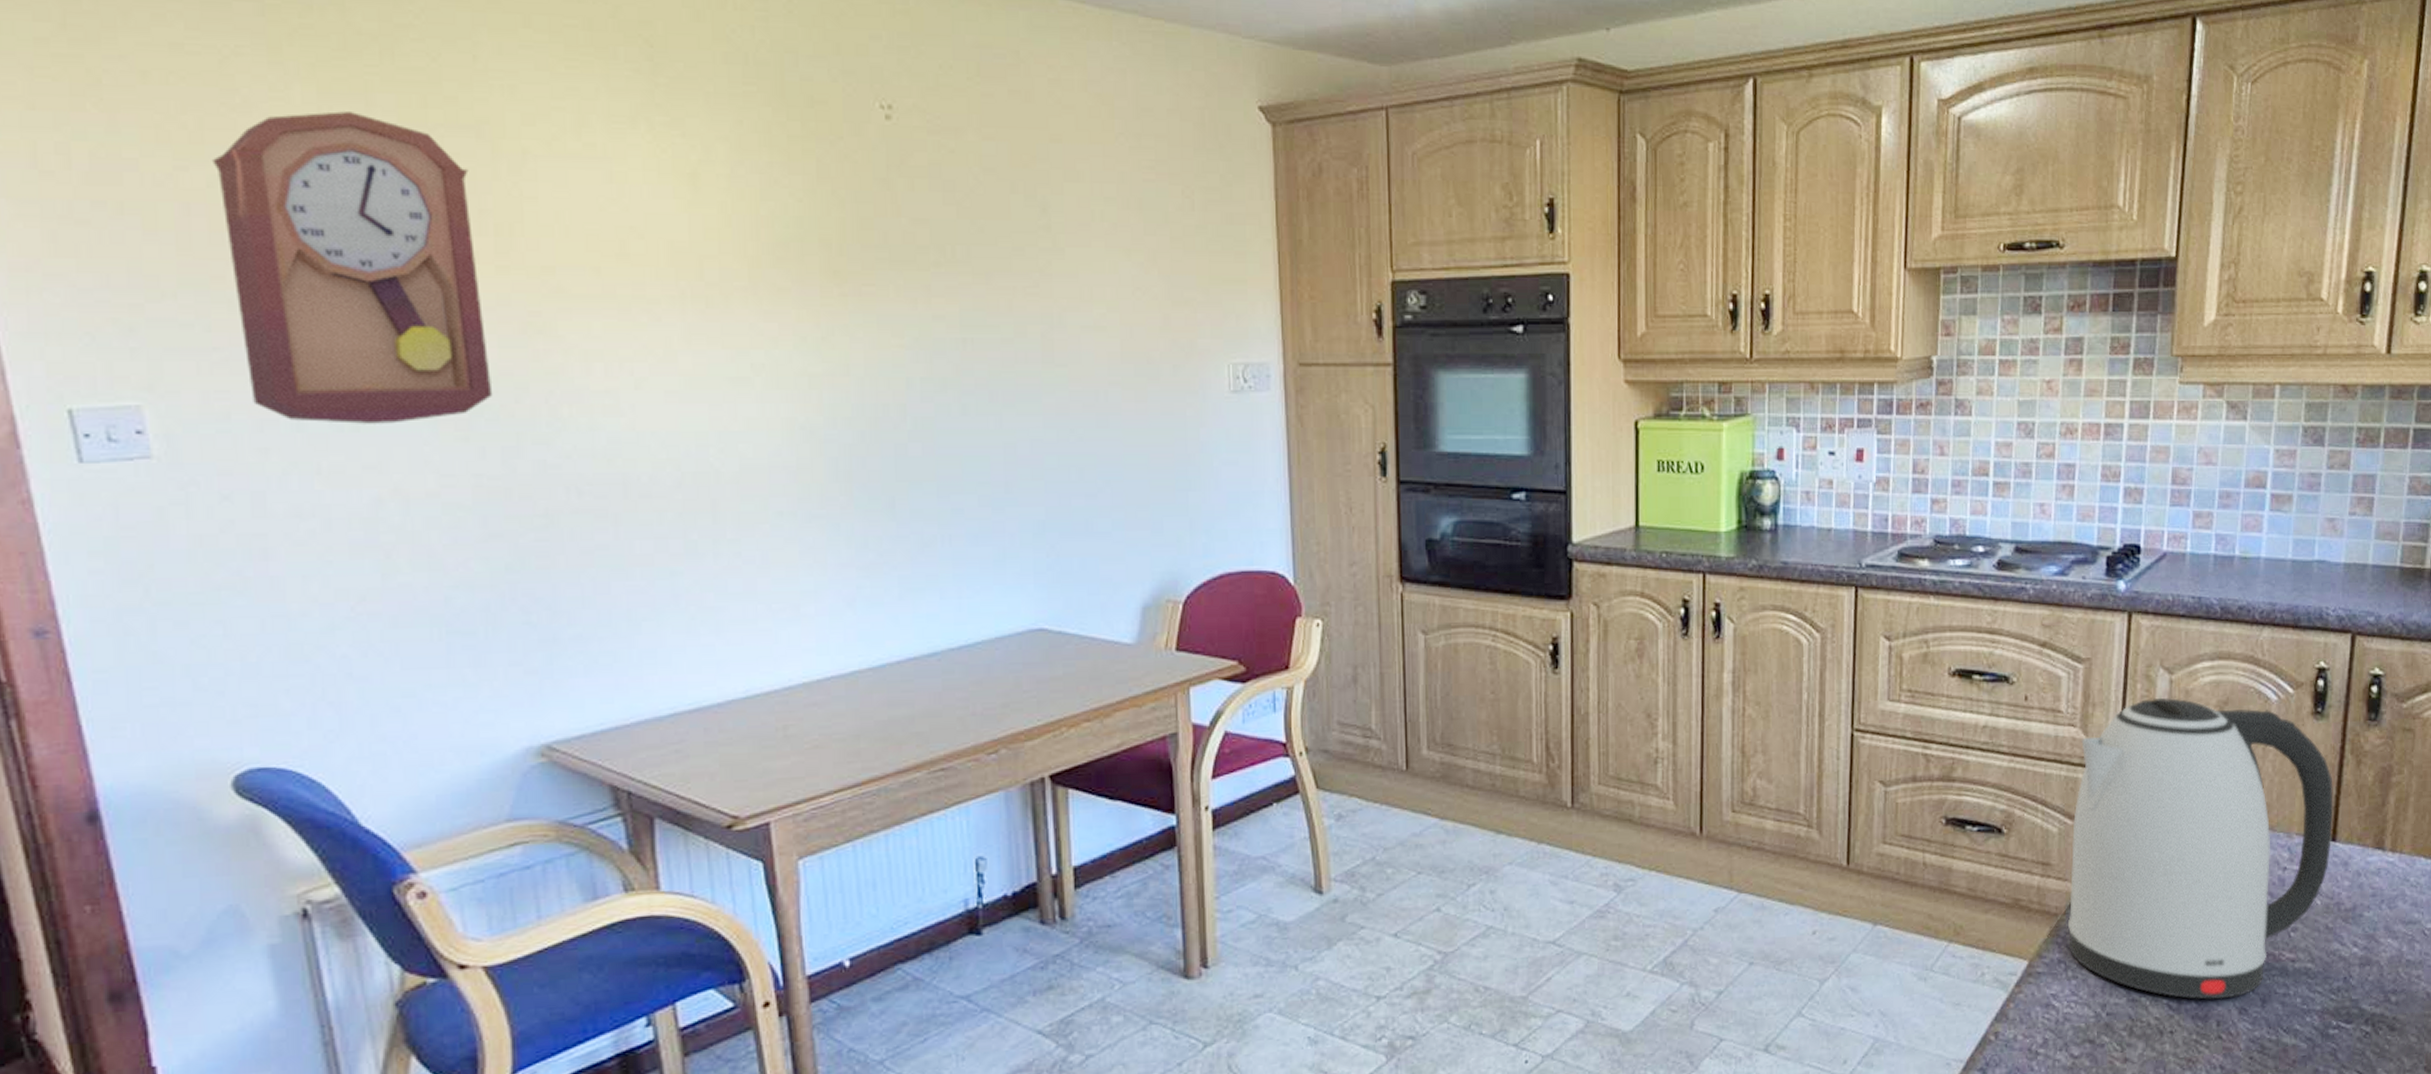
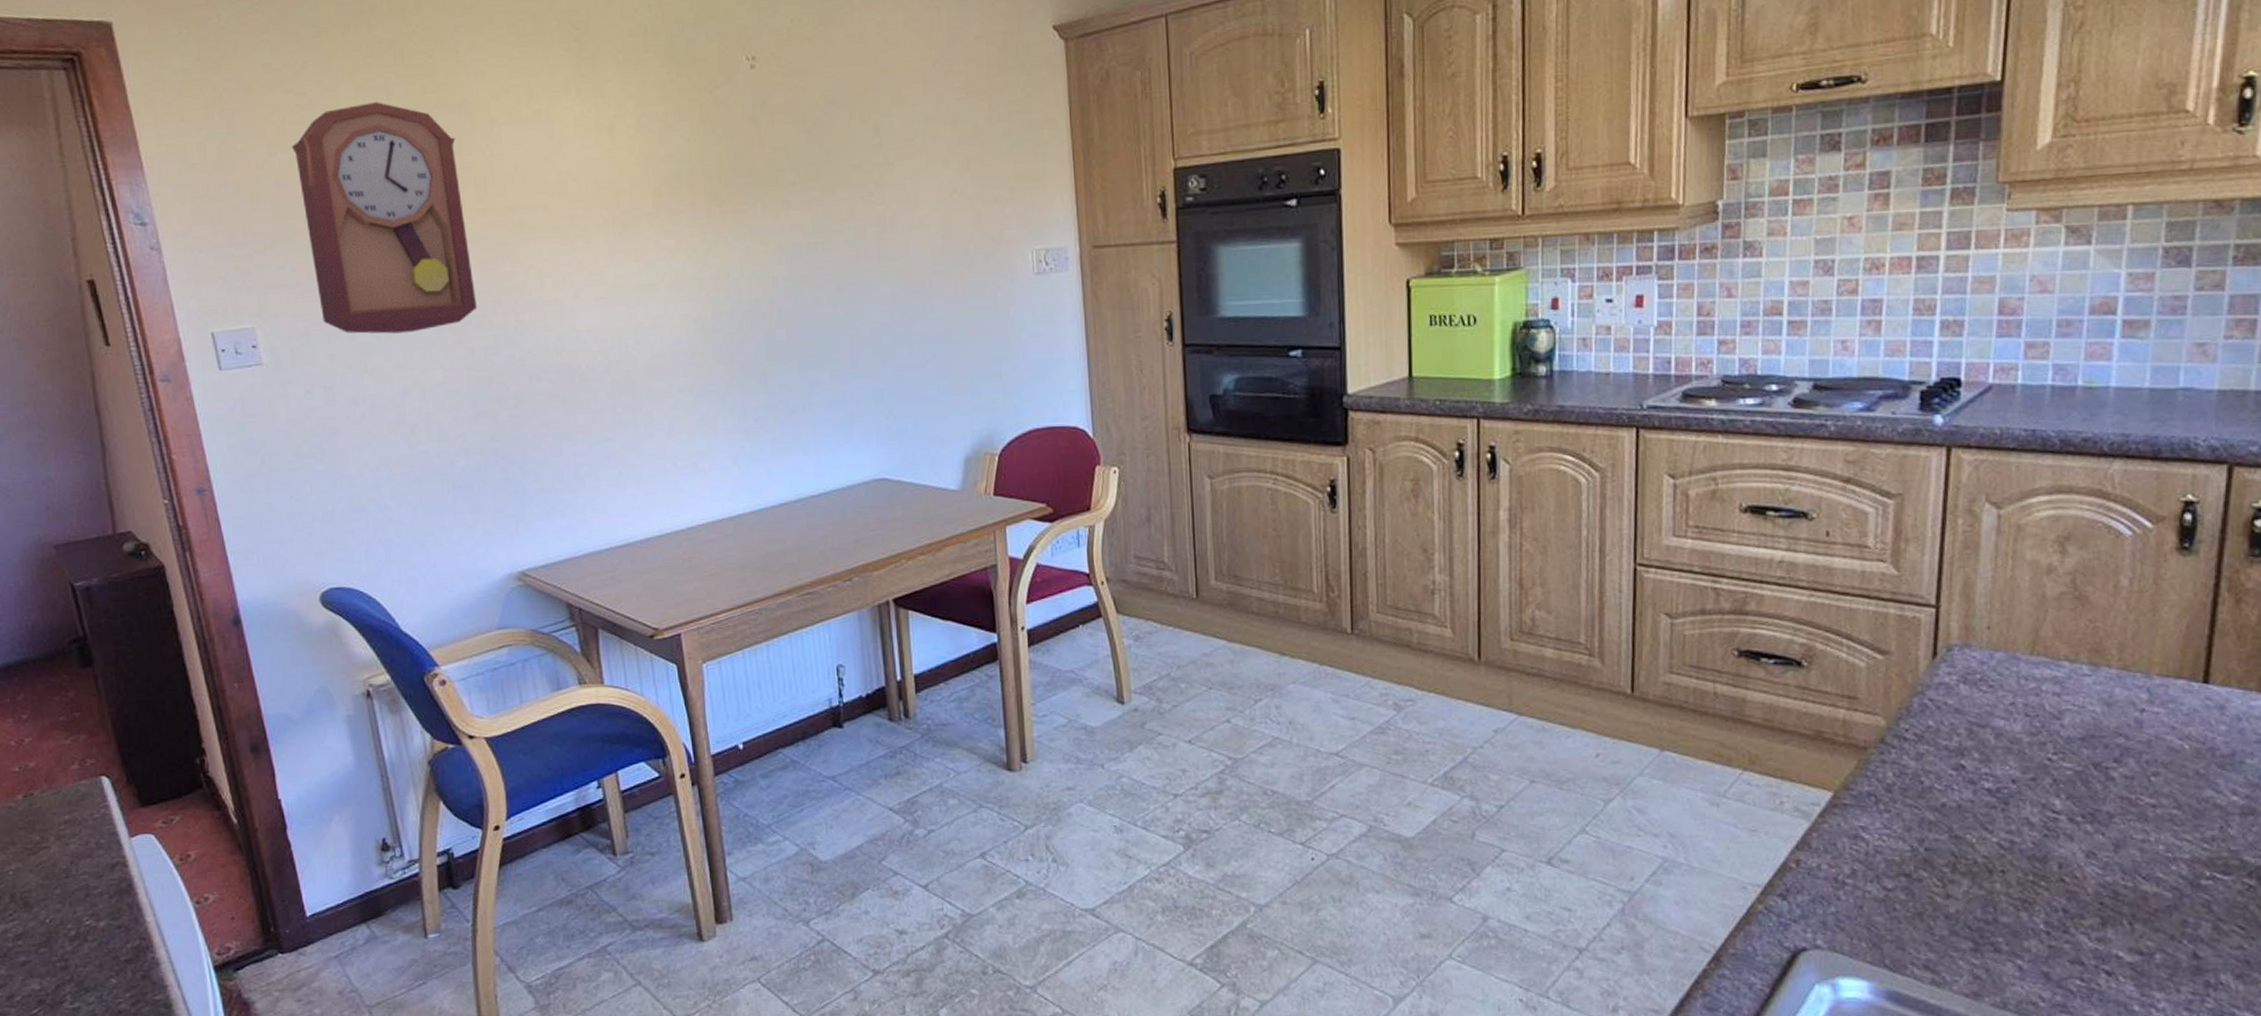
kettle: present [2068,697,2333,1000] -> none [1879,532,2205,842]

